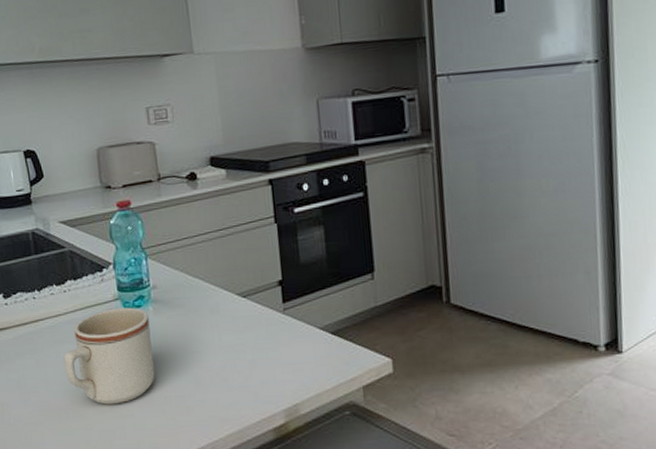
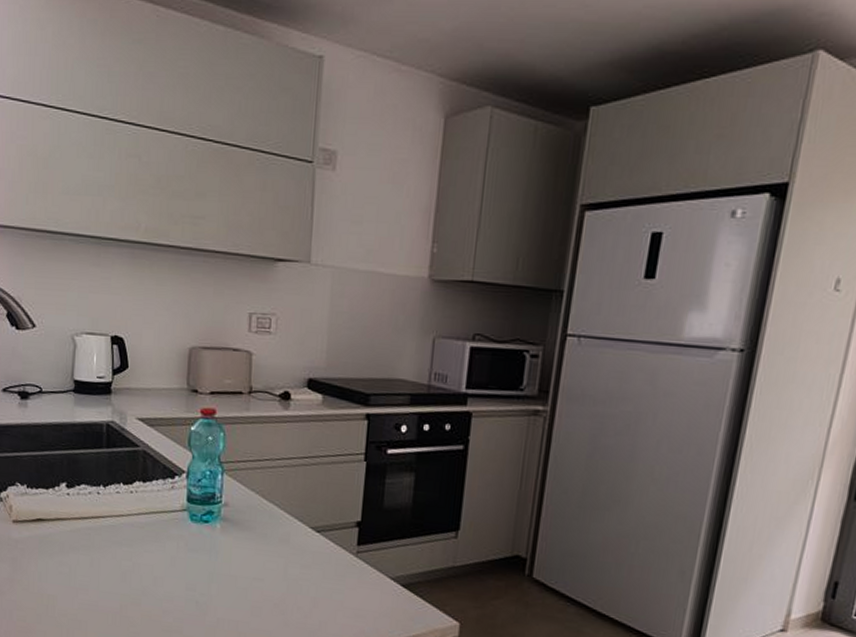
mug: present [63,307,155,405] -> none [118,519,215,618]

